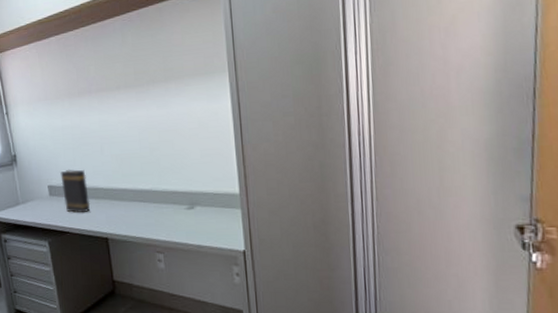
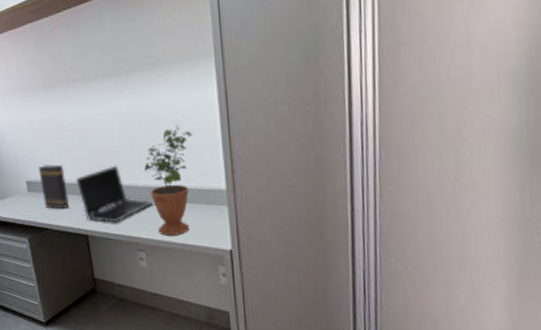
laptop computer: none [97,170,172,225] -> present [76,165,154,222]
potted plant: none [163,131,210,238] -> present [144,123,194,236]

